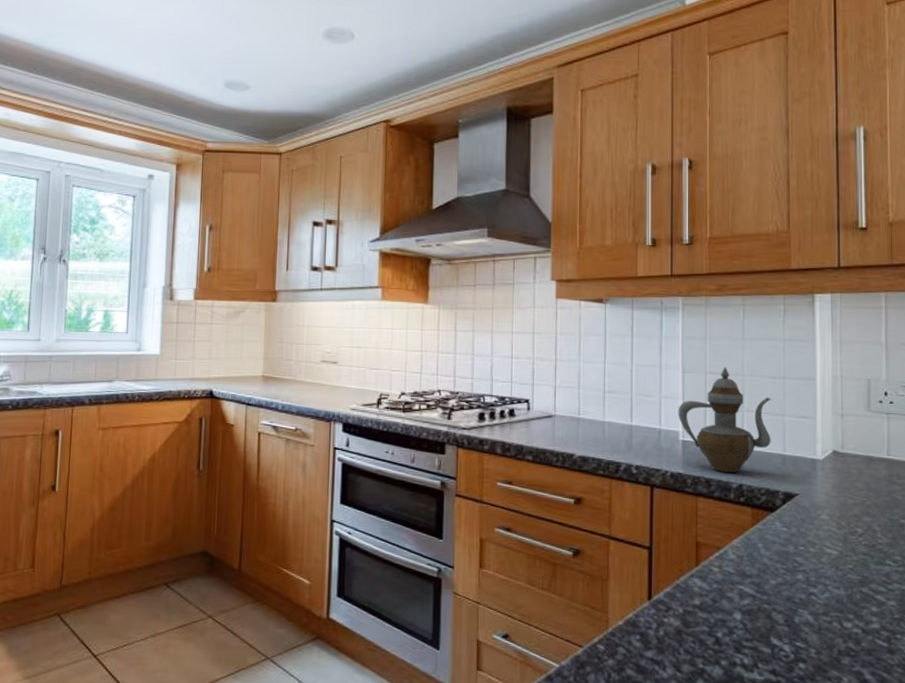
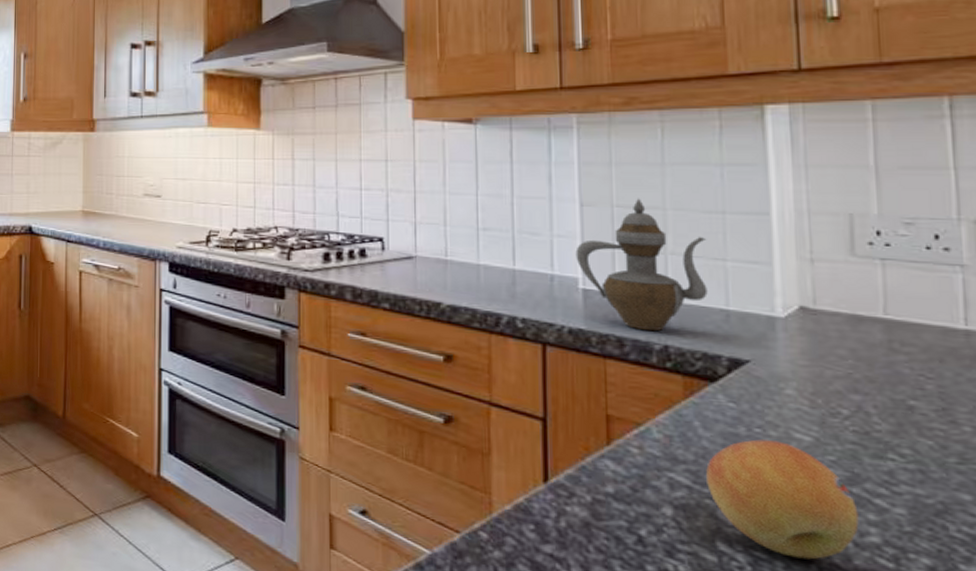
fruit: none [766,555,866,645] -> present [706,439,859,560]

